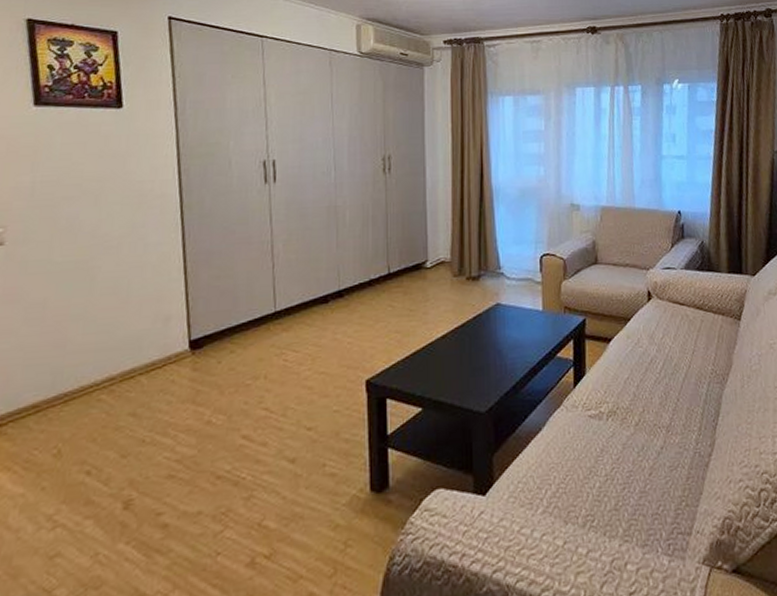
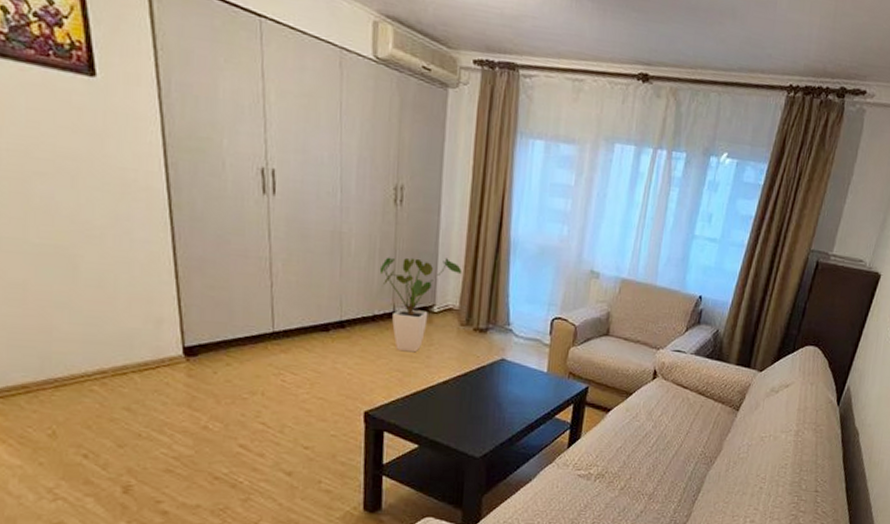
house plant: none [373,214,451,312] -> present [379,257,463,353]

